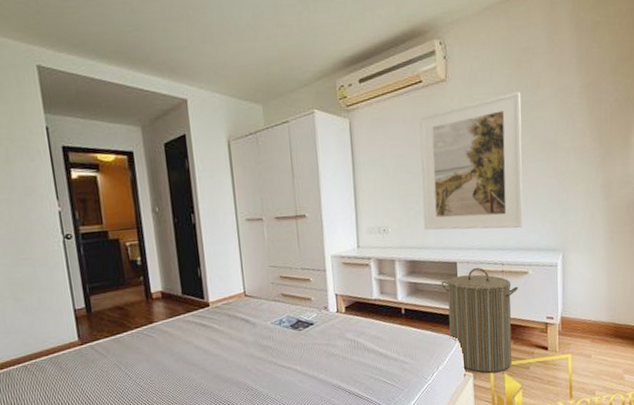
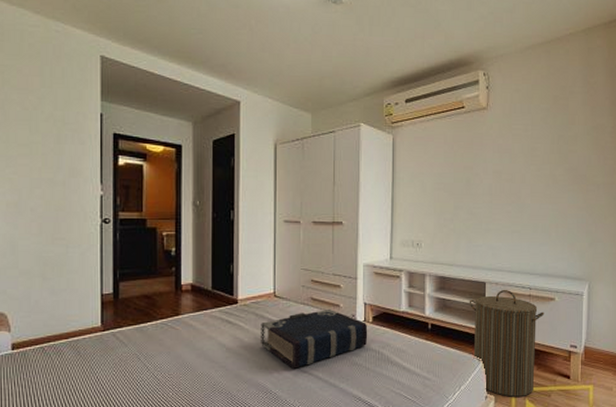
book: none [234,303,342,365] -> present [261,308,368,369]
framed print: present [419,92,523,230] -> none [457,126,557,255]

